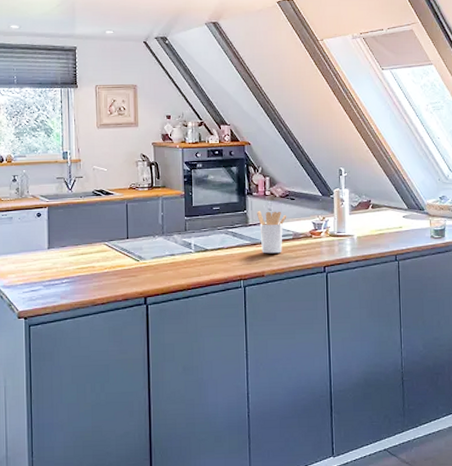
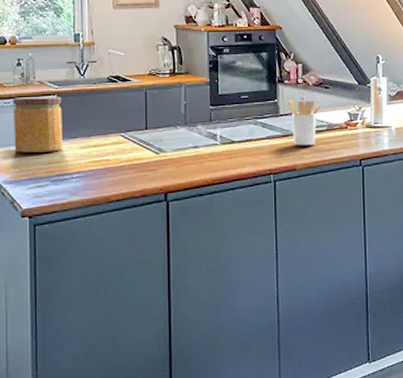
jar: none [9,209,54,260] -> present [12,96,63,153]

